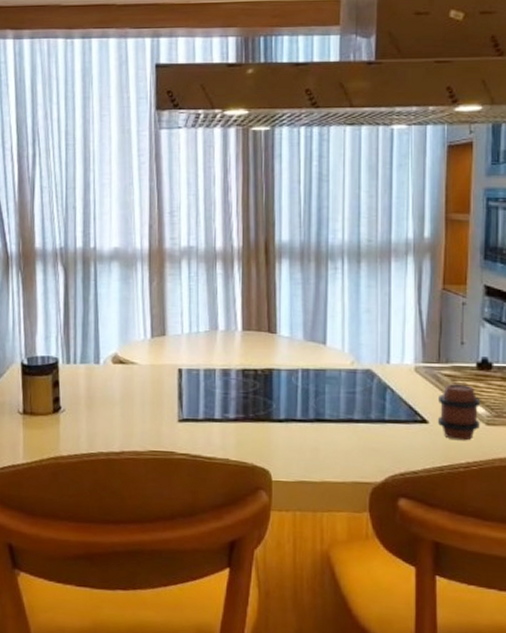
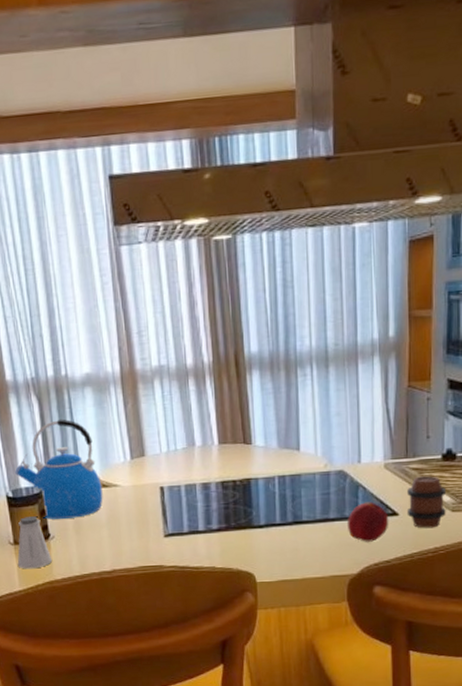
saltshaker: none [24,387,59,442] -> present [17,516,52,569]
kettle: none [33,290,119,393] -> present [15,418,103,519]
peach: none [372,405,418,449] -> present [346,502,389,542]

